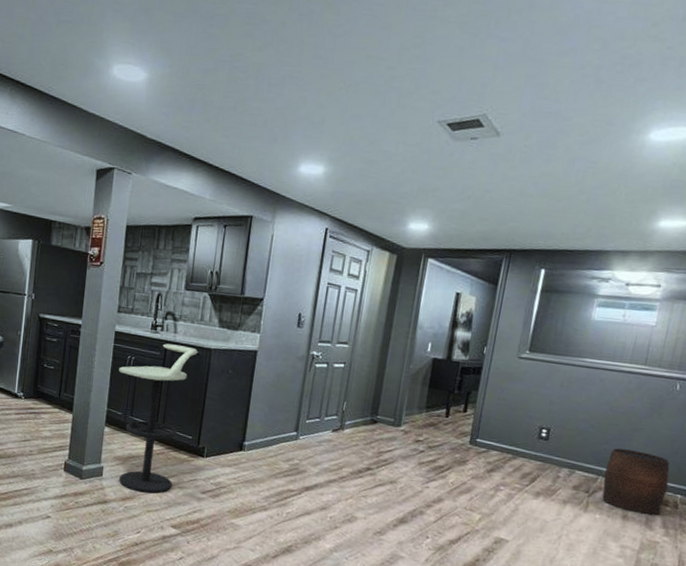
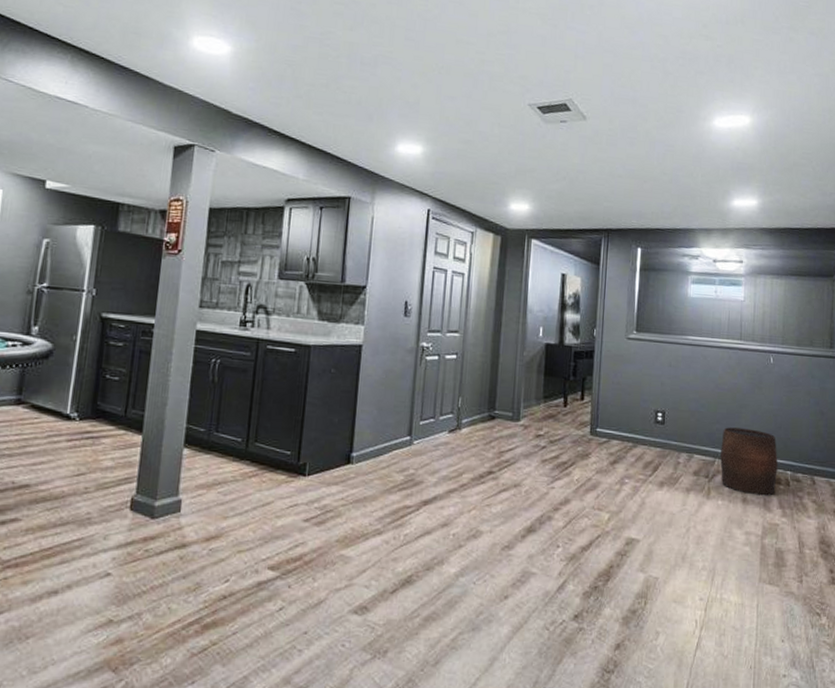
bar stool: present [119,343,198,494] -> none [201,342,295,528]

